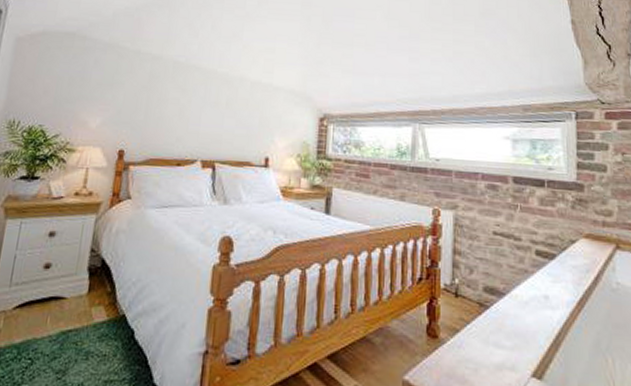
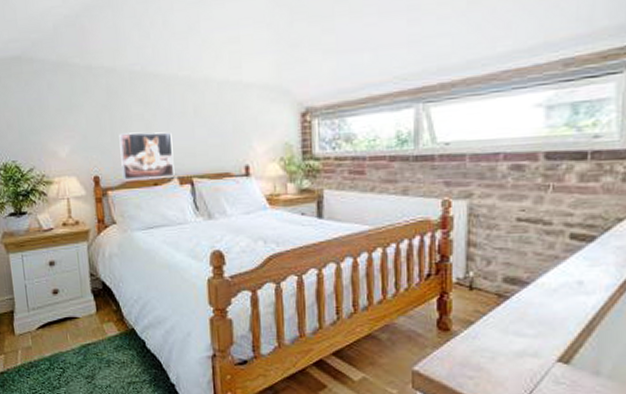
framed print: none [147,113,203,160] -> present [119,132,175,180]

